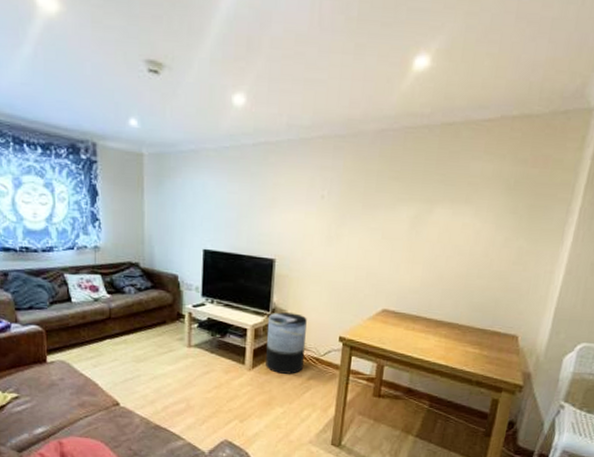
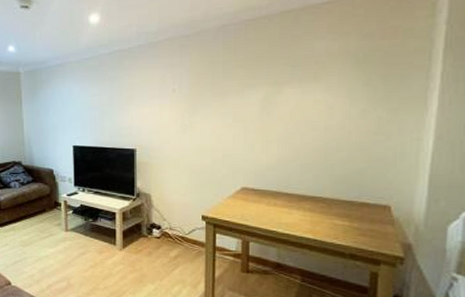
trash can: present [266,312,307,374] -> none [133,196,171,253]

